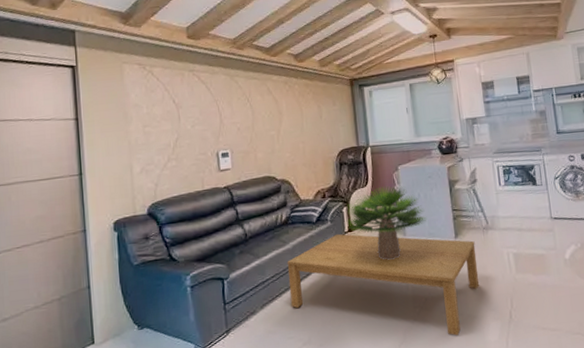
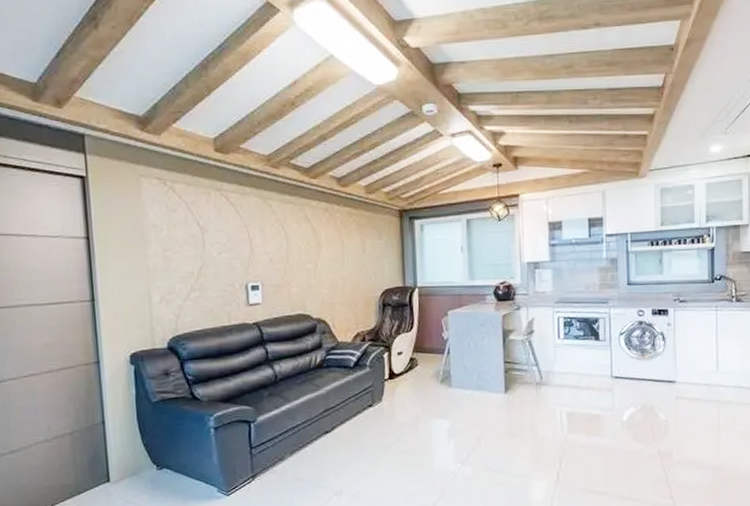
coffee table: present [287,233,480,336] -> none [320,380,528,494]
potted plant: present [346,186,426,260] -> none [387,333,475,412]

